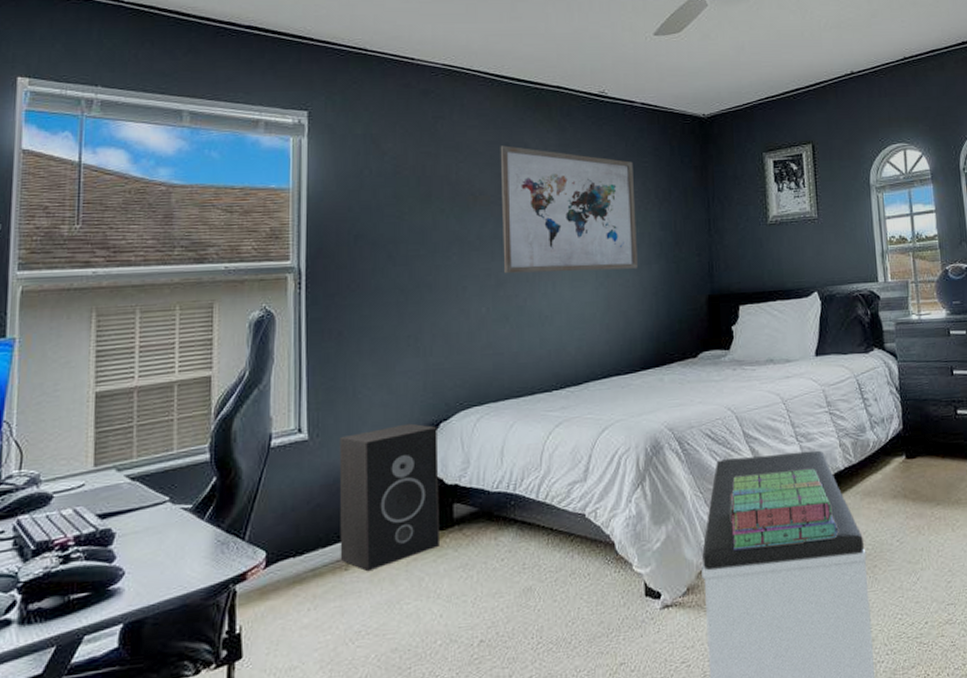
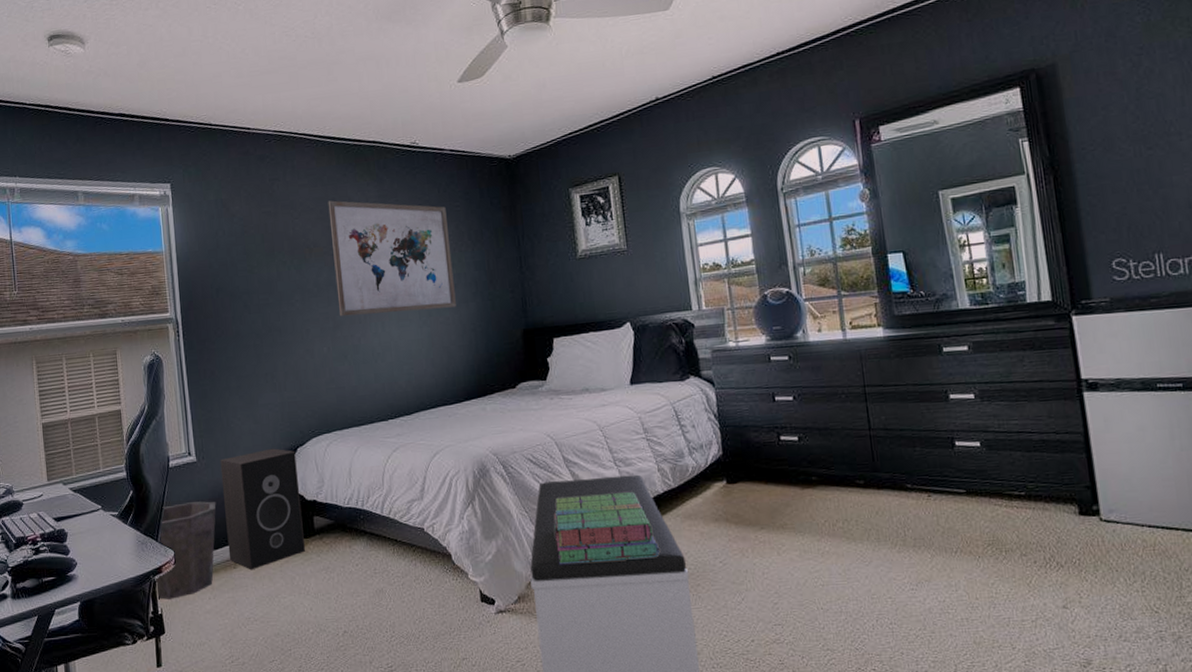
waste bin: none [234,488,329,614] -> present [156,501,216,600]

